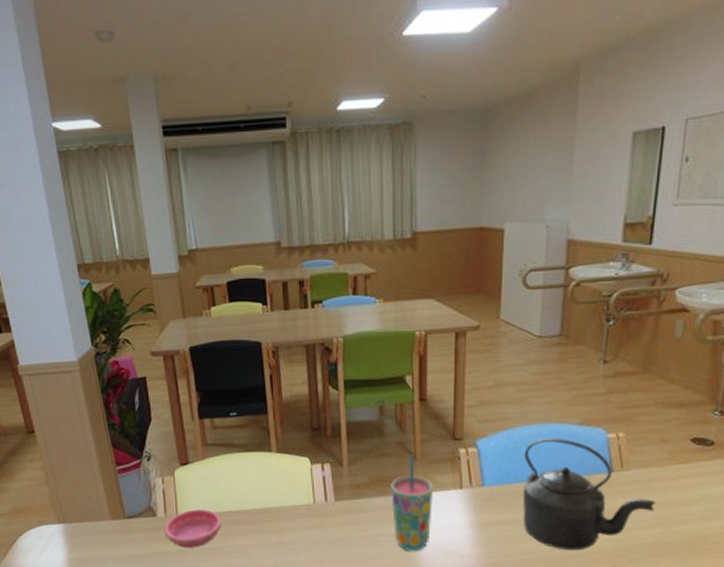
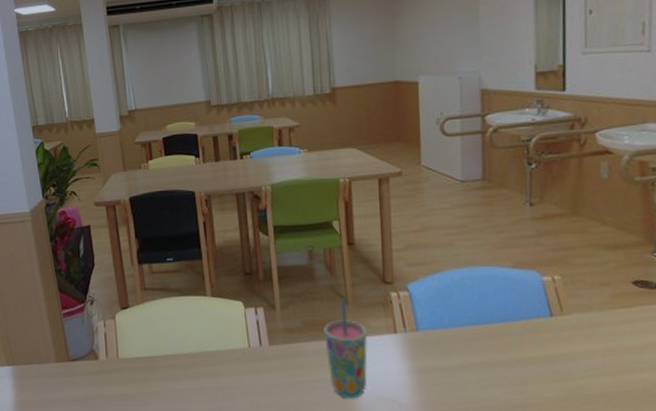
saucer: present [164,509,222,548] -> none [105,352,160,392]
kettle: present [522,437,655,551] -> none [457,281,603,400]

